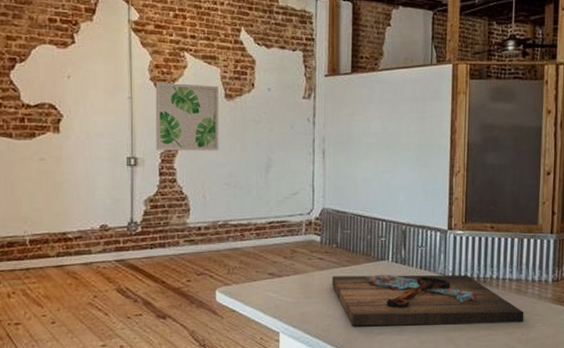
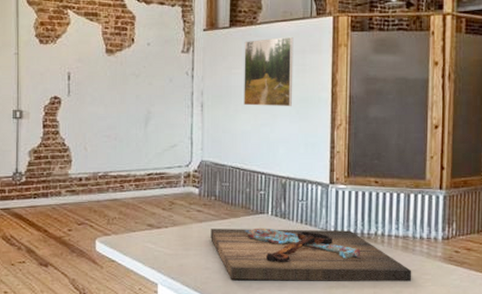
wall art: present [155,82,219,151] -> none [40,38,100,104]
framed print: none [365,83,414,154] -> present [244,36,294,107]

